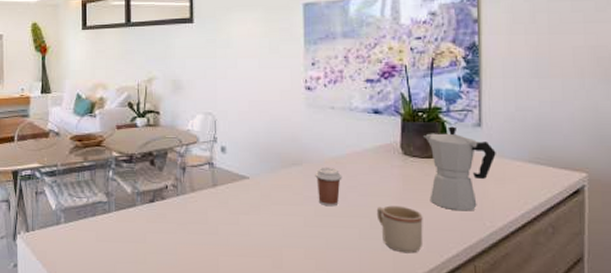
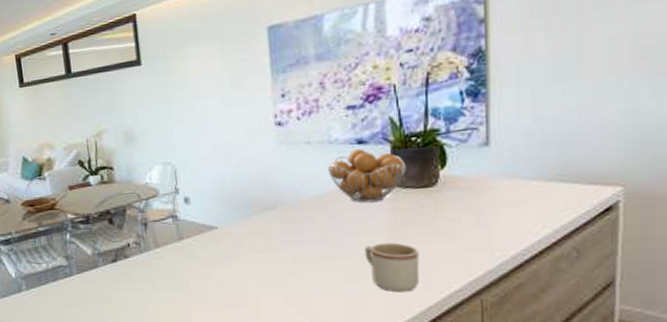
coffee cup: present [315,167,342,207] -> none [292,208,323,250]
fruit basket: none [348,118,414,168] -> present [328,148,407,203]
moka pot: present [422,126,496,211] -> none [417,149,508,243]

